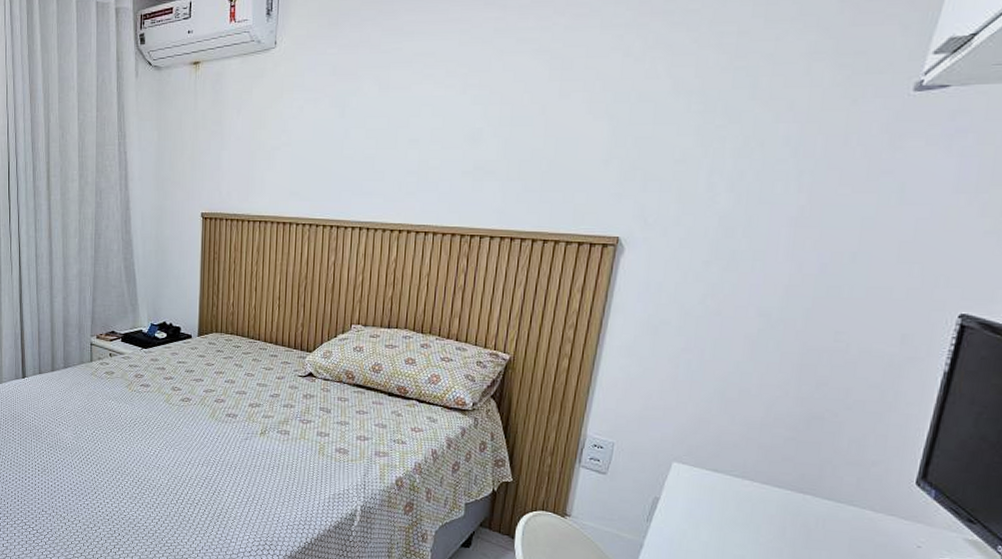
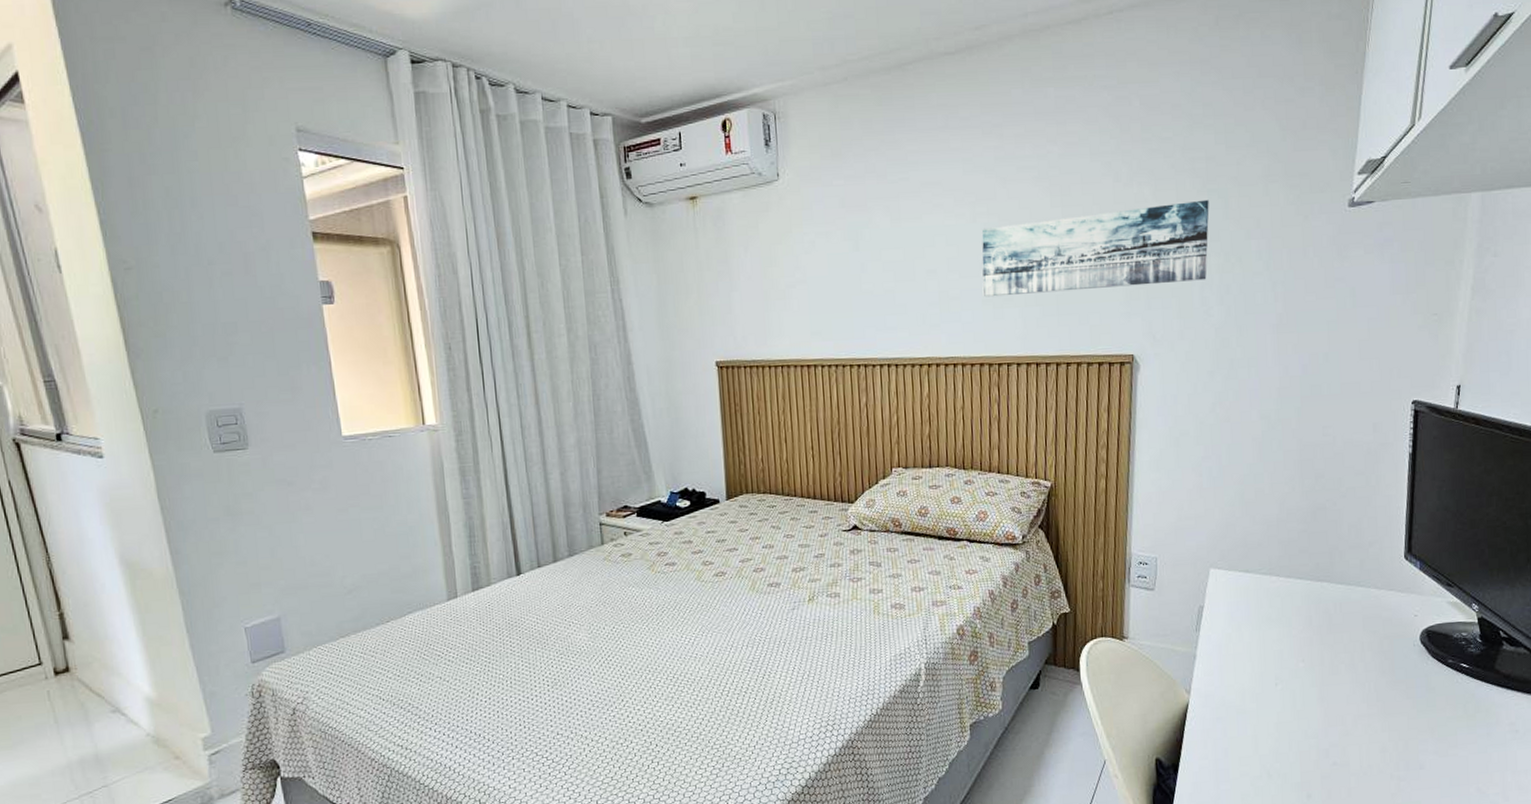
wall art: none [463,78,734,169] -> present [982,199,1209,297]

